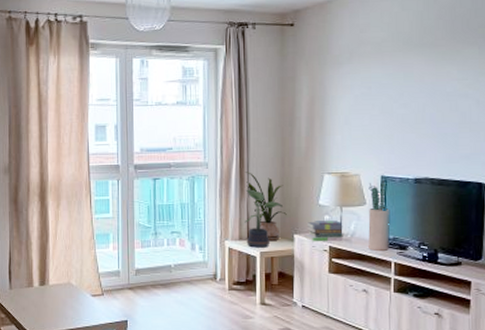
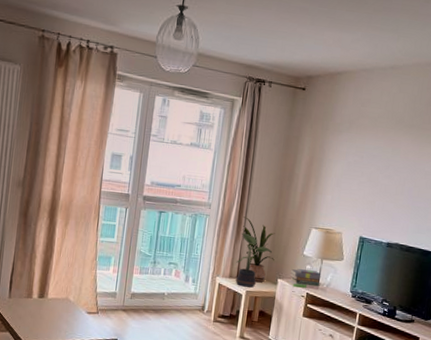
vase: present [368,180,390,252] -> none [340,241,363,304]

